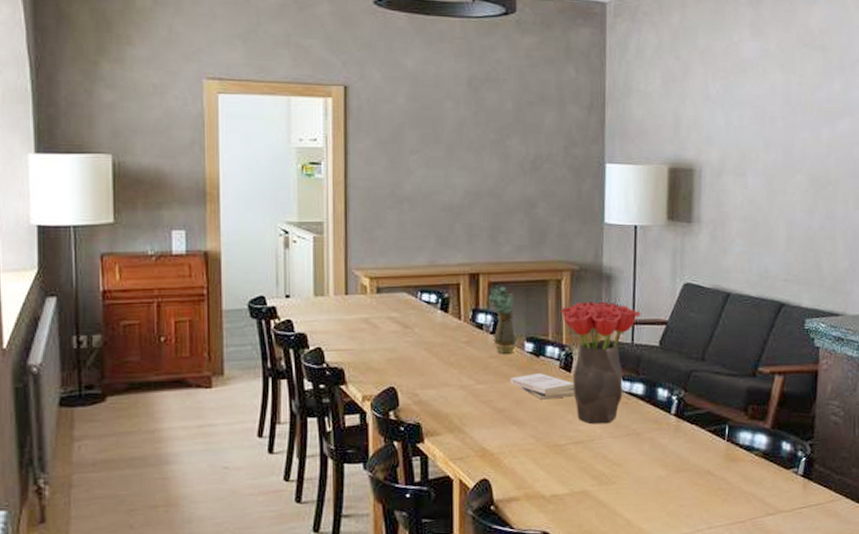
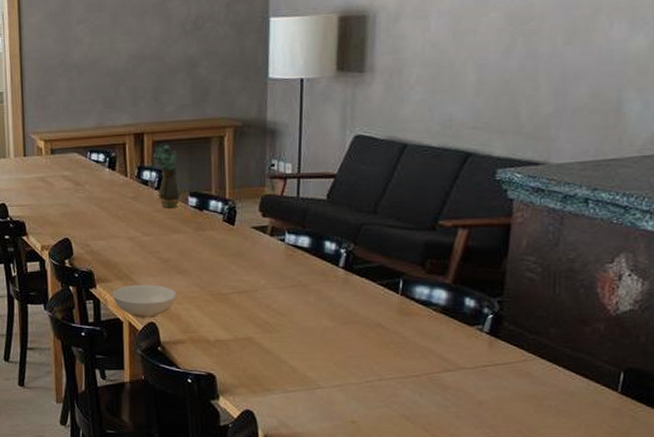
bowl: none [442,436,511,475] -> present [112,284,177,318]
books: present [510,373,574,400] -> none [175,226,238,251]
bouquet: present [559,301,641,424] -> none [222,156,307,275]

